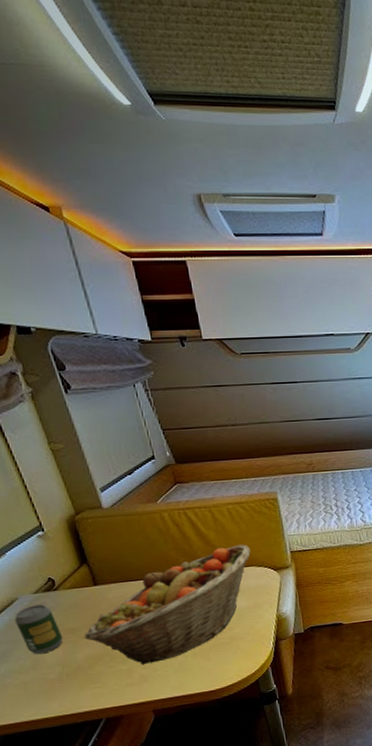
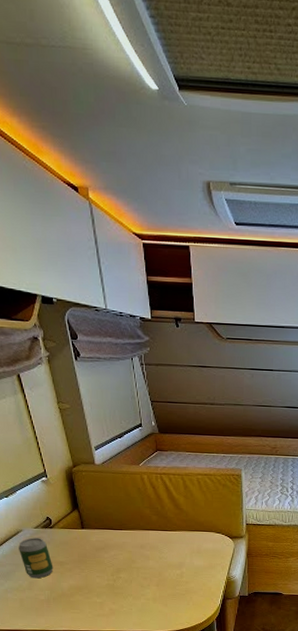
fruit basket: present [83,544,250,665] -> none [69,511,212,601]

